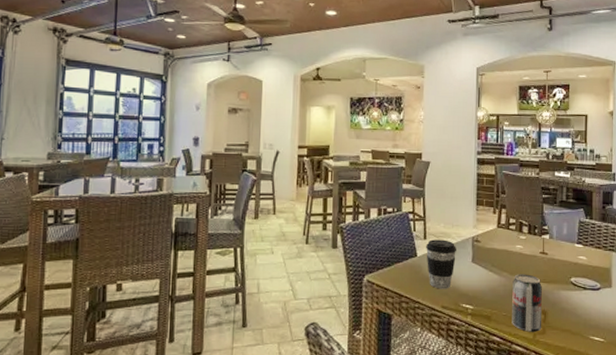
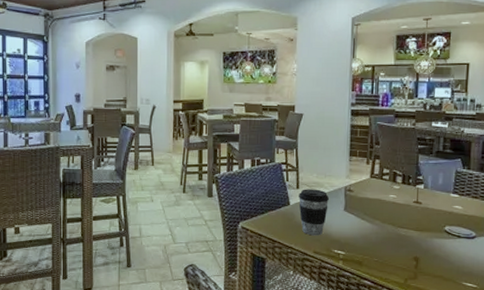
beverage can: present [512,274,542,332] -> none [383,222,415,277]

